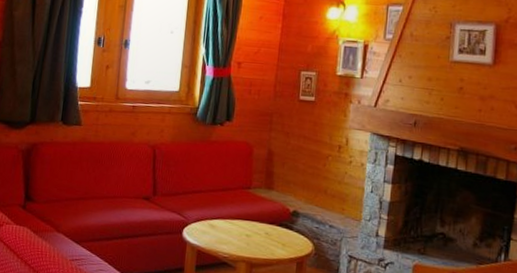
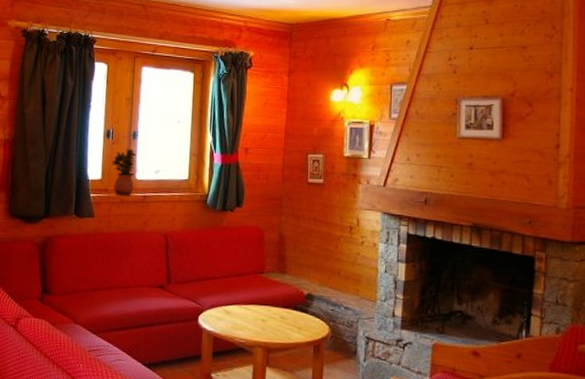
potted plant: none [101,57,128,107] -> present [111,148,137,197]

